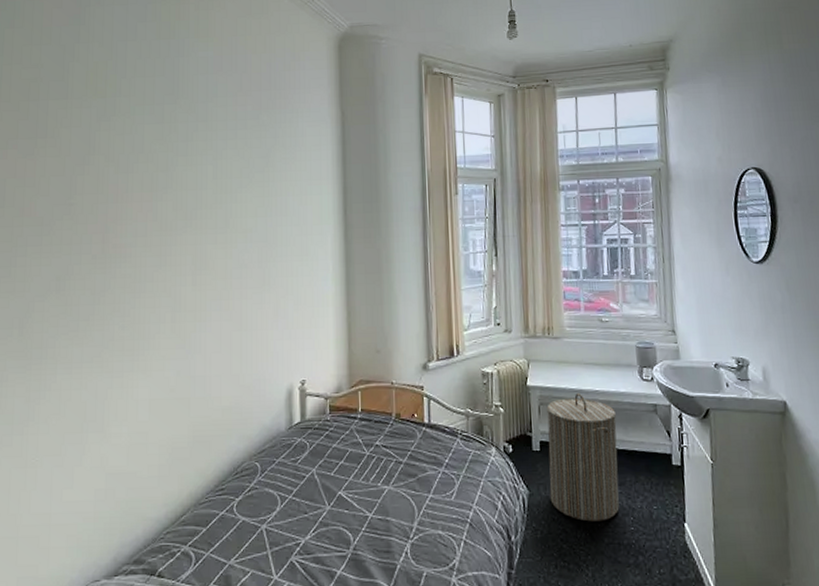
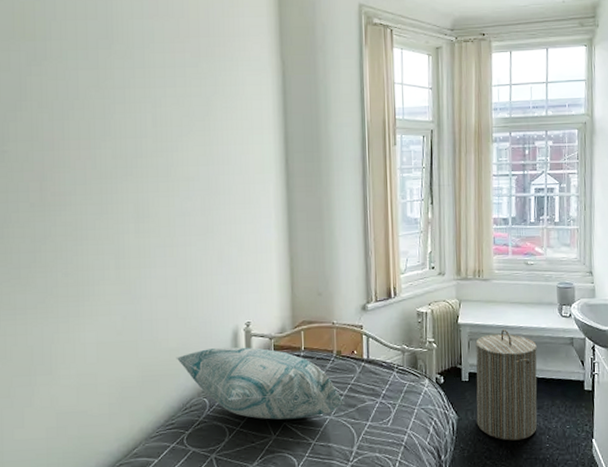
decorative pillow: none [228,406,404,489] -> present [176,347,344,420]

